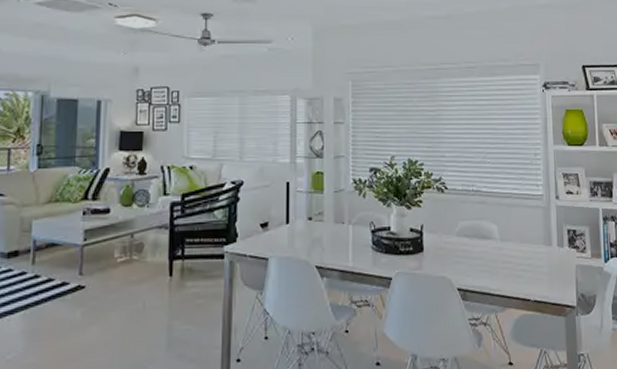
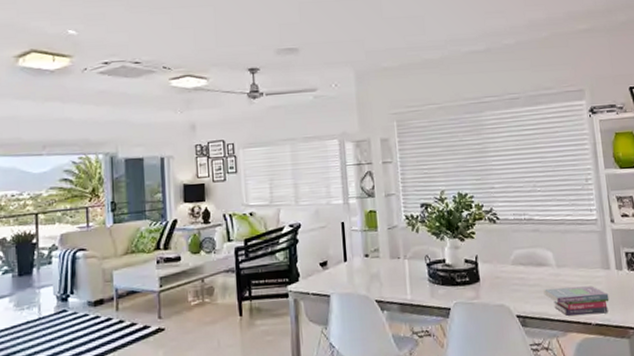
books: none [486,261,549,291] -> present [543,286,609,316]

